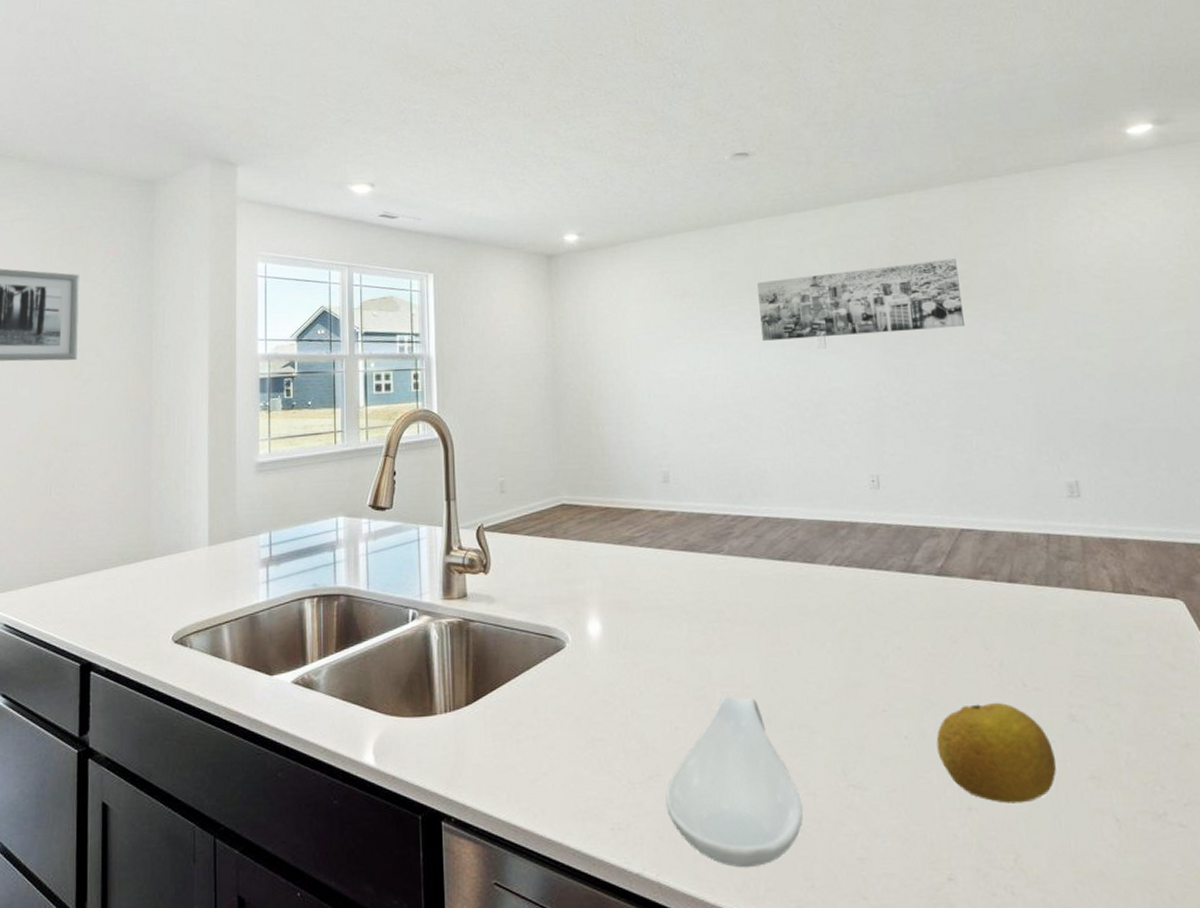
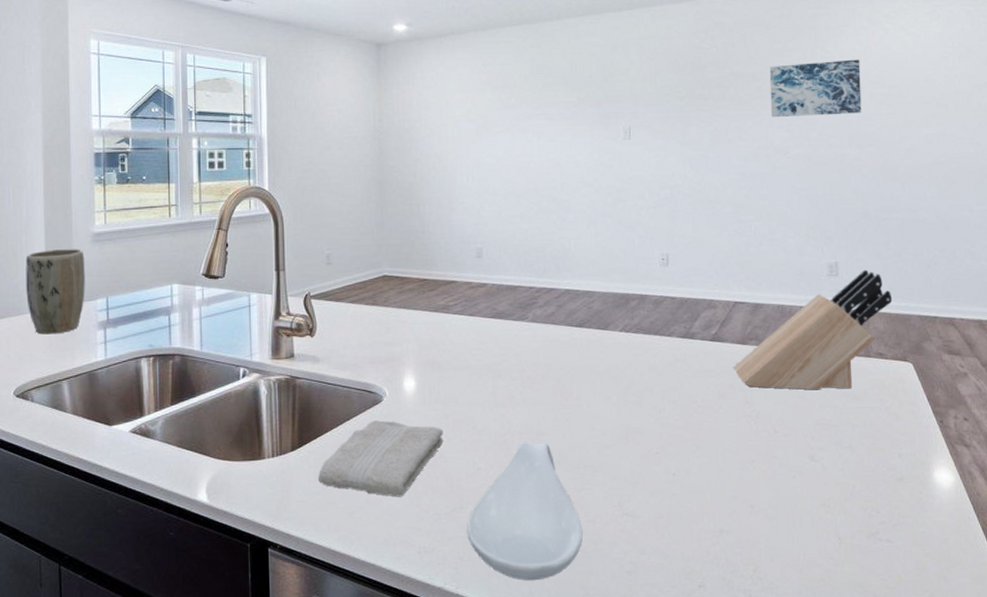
plant pot: none [188,480,248,574] -> present [26,249,85,335]
washcloth: none [496,670,635,762] -> present [318,420,443,497]
wall art: present [757,259,965,342] -> none [572,61,754,132]
fruit: present [936,702,1057,804] -> none [699,445,795,526]
knife block: none [965,489,1150,634] -> present [733,269,893,390]
wall art: none [976,251,1088,319] -> present [769,59,862,118]

